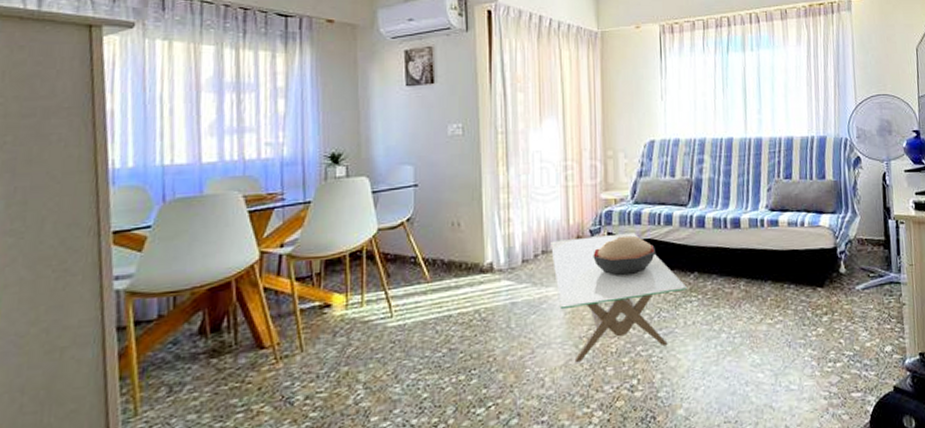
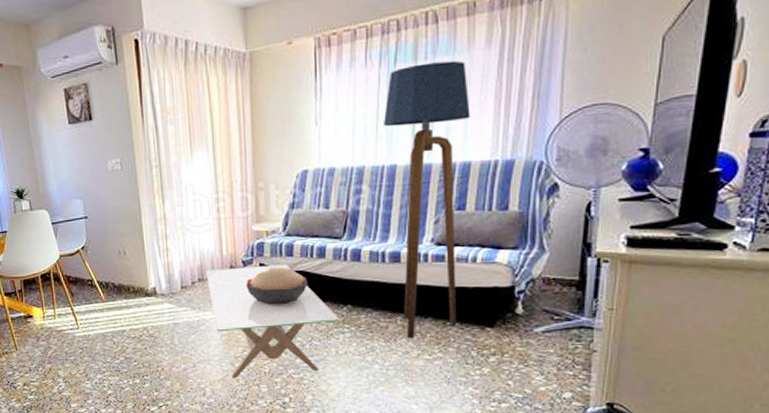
floor lamp: none [720,53,793,304] -> present [384,60,470,339]

